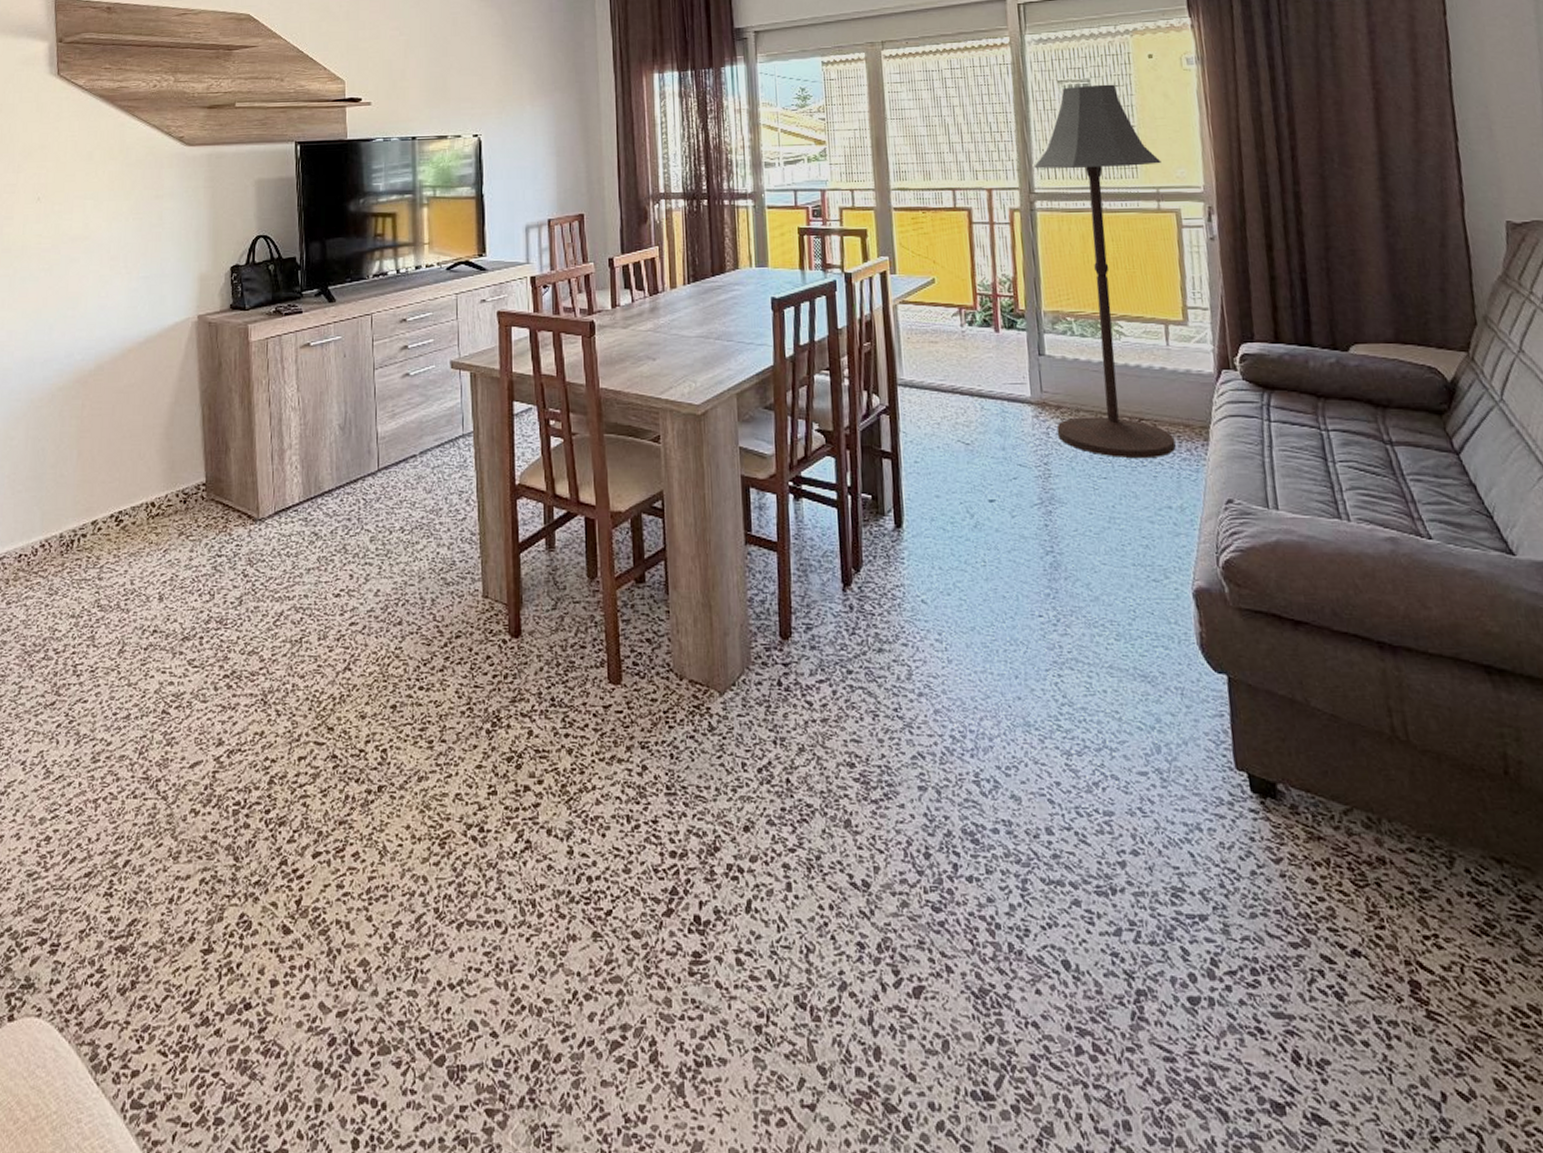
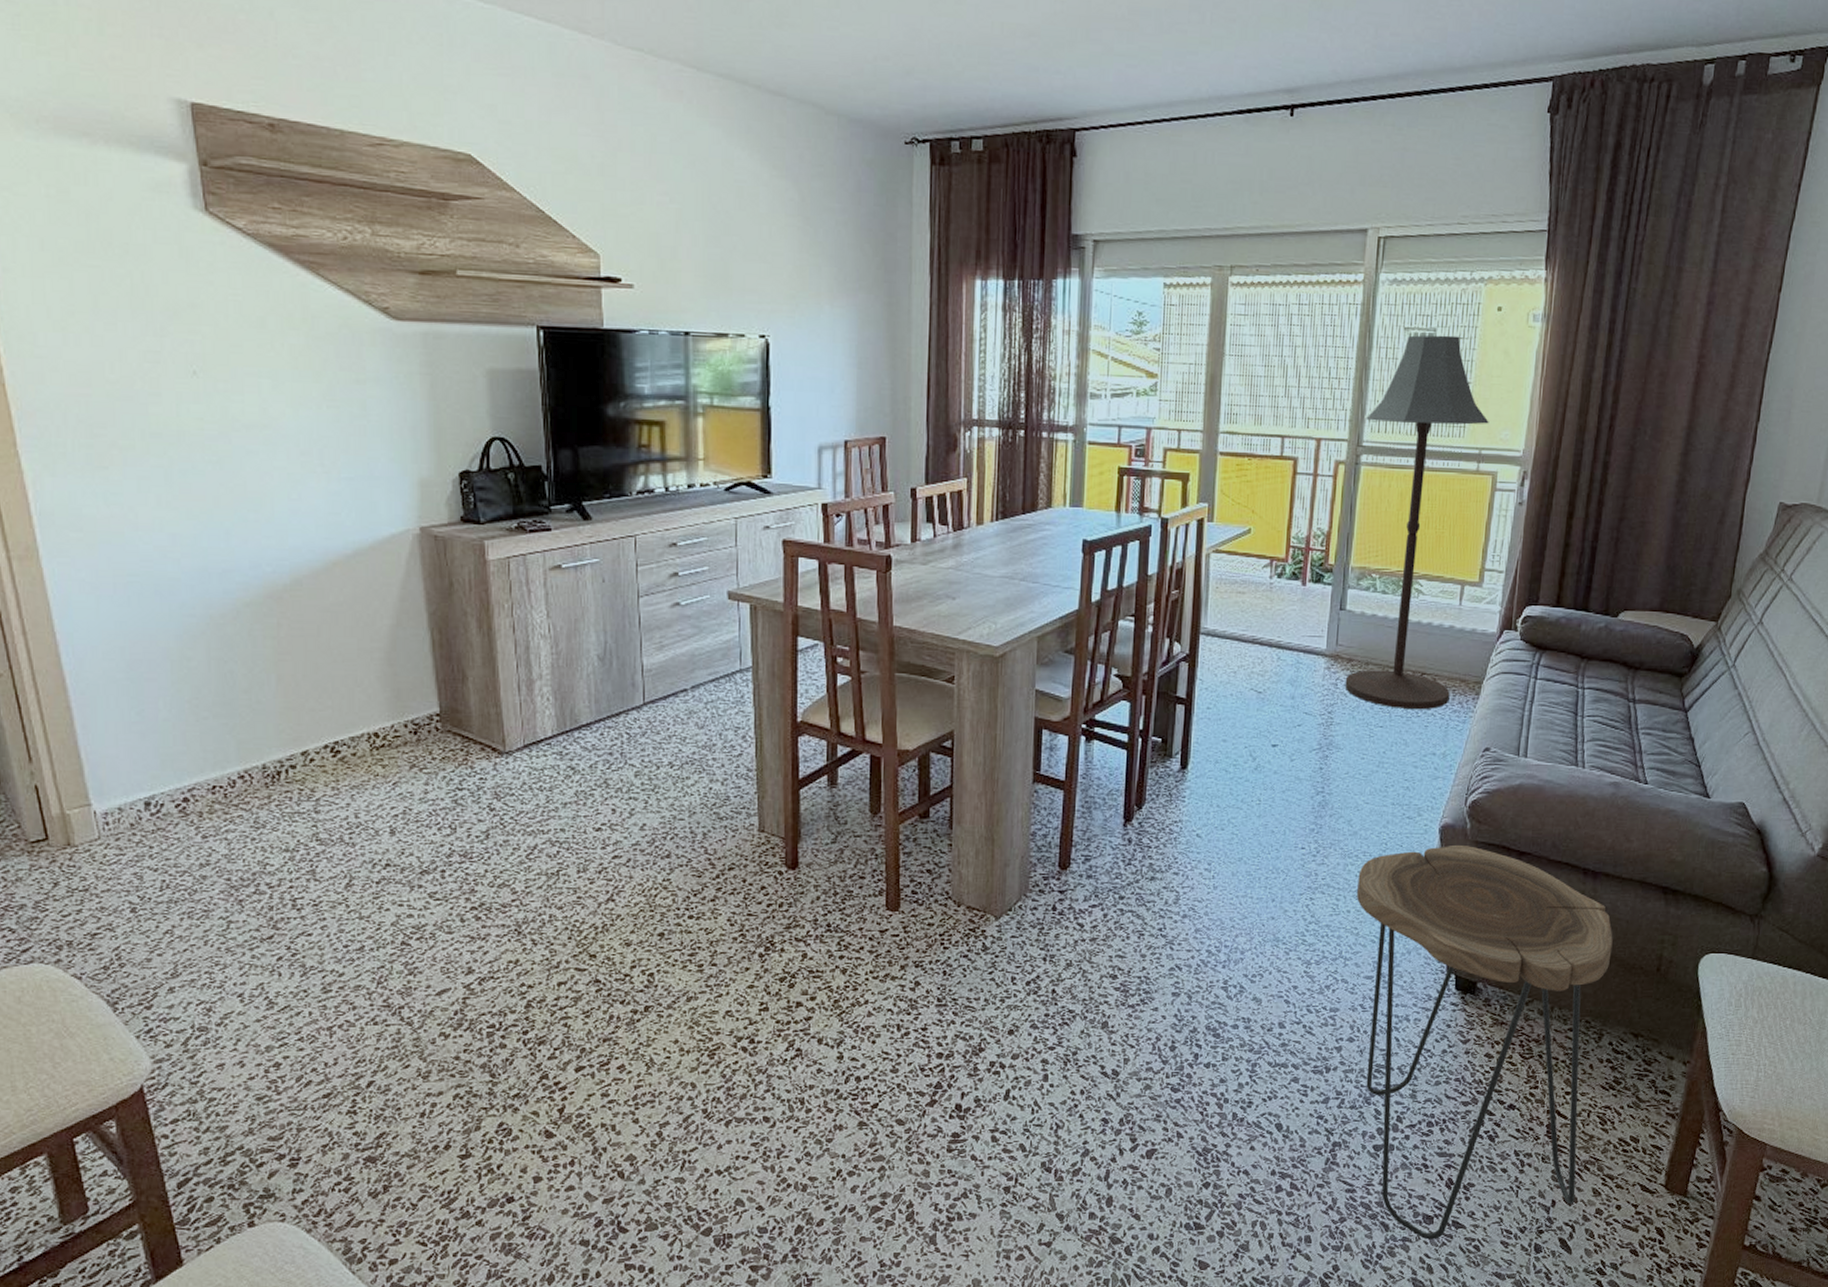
side table: none [1108,613,1473,1139] -> present [1357,846,1613,1240]

